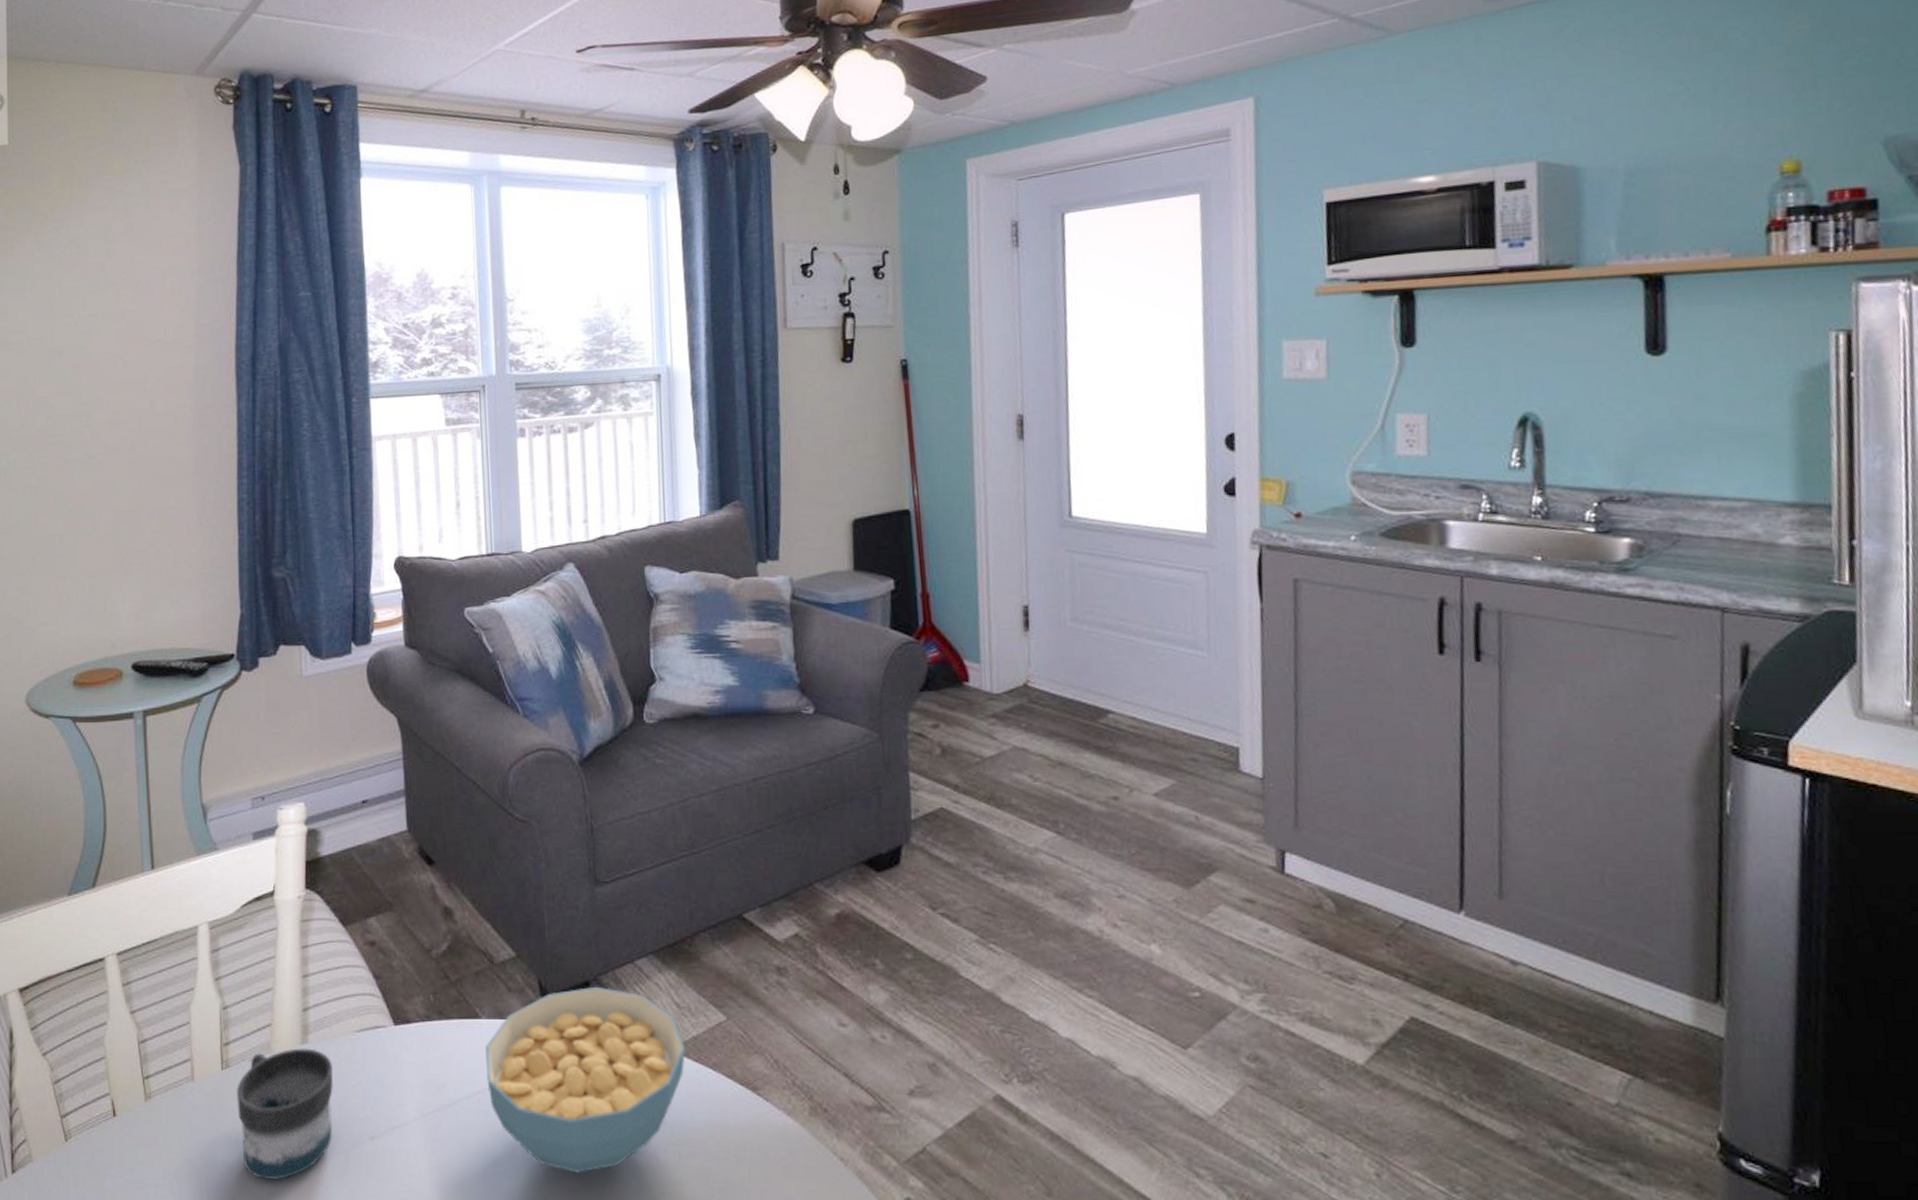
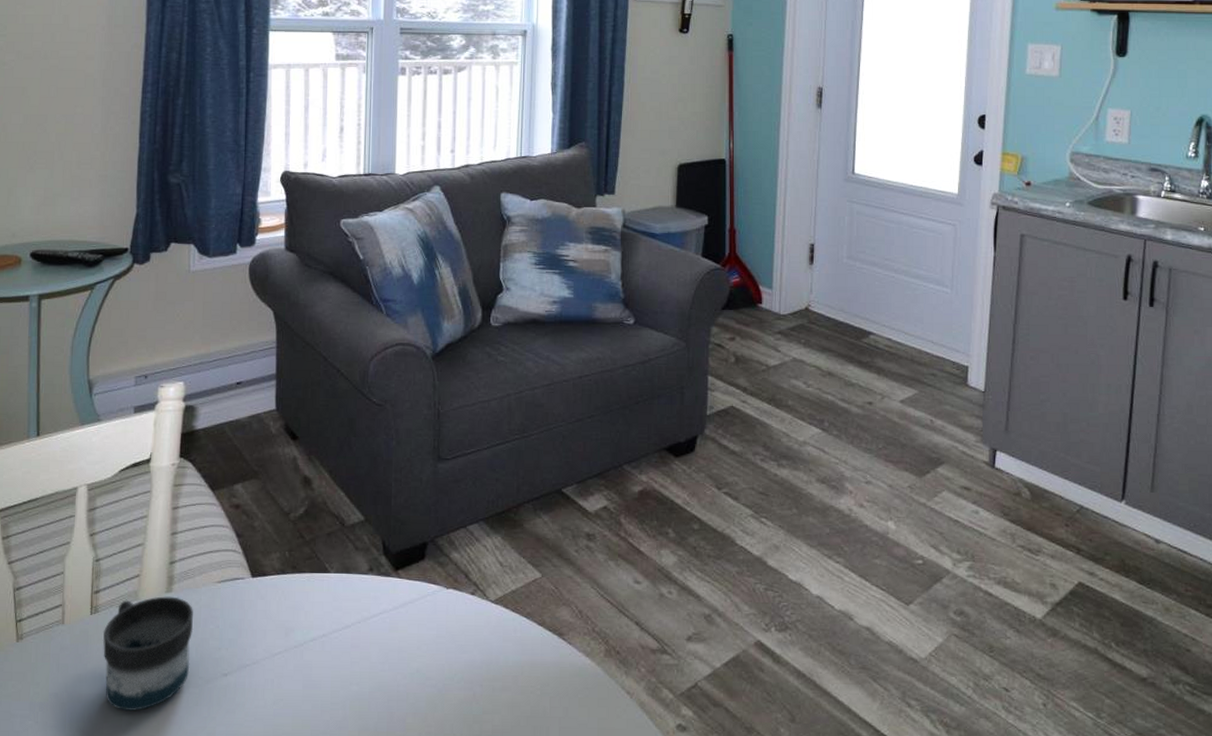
cereal bowl: present [484,987,685,1173] -> none [330,548,504,705]

